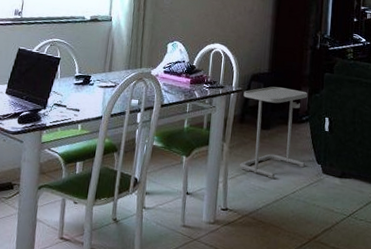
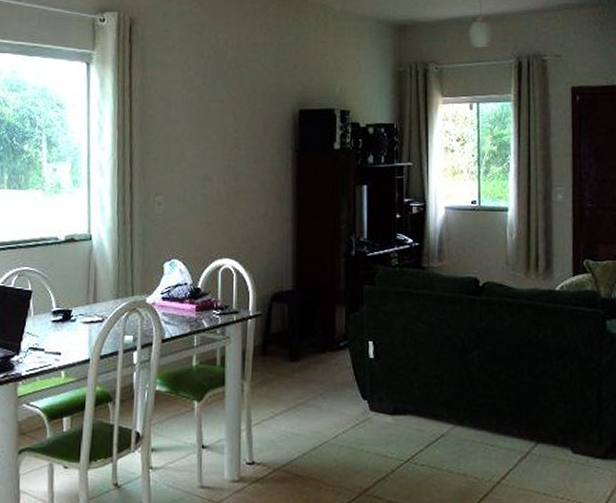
side table: present [240,86,307,179] -> none [263,307,348,421]

